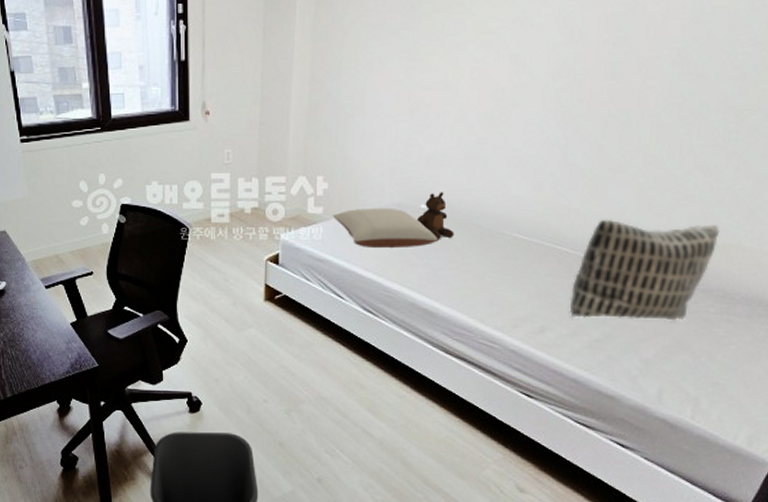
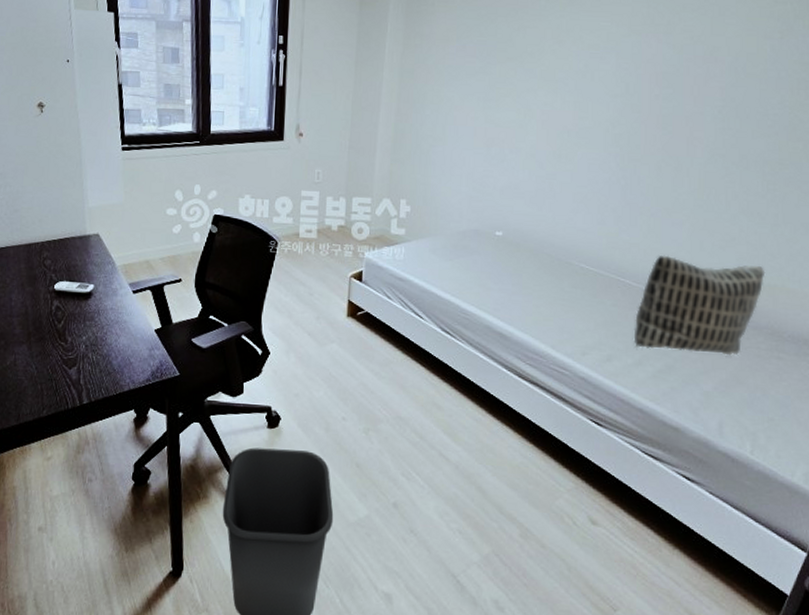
pillow: present [332,207,439,249] -> none [413,232,512,272]
teddy bear: present [416,192,455,240] -> none [492,221,527,267]

